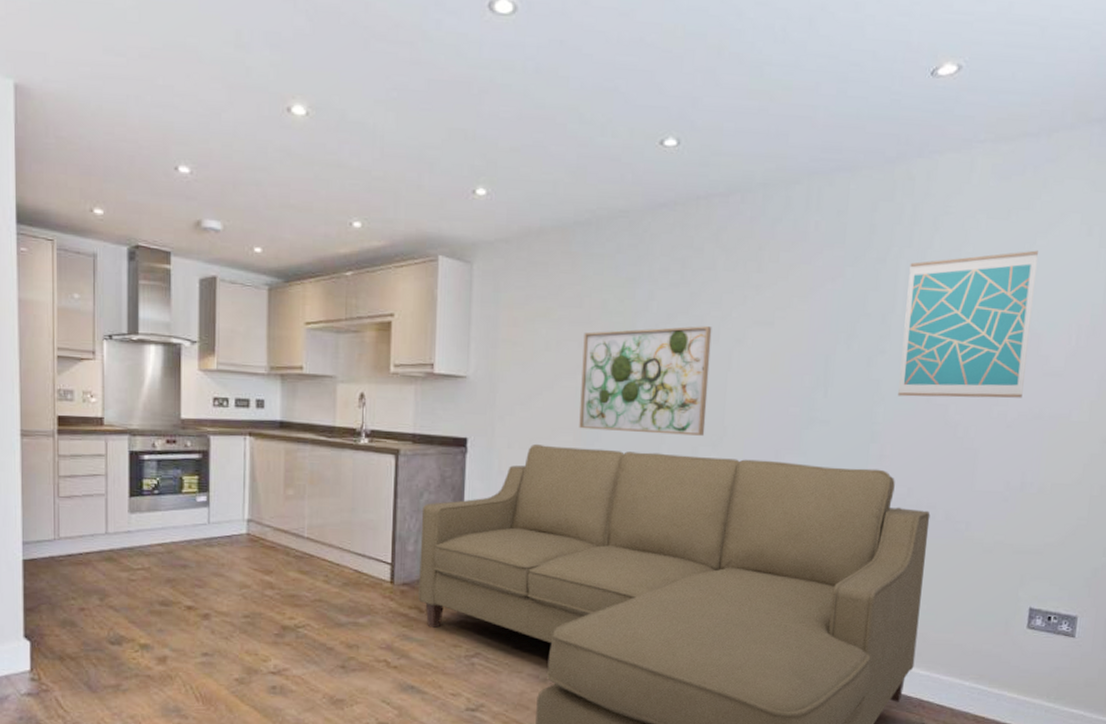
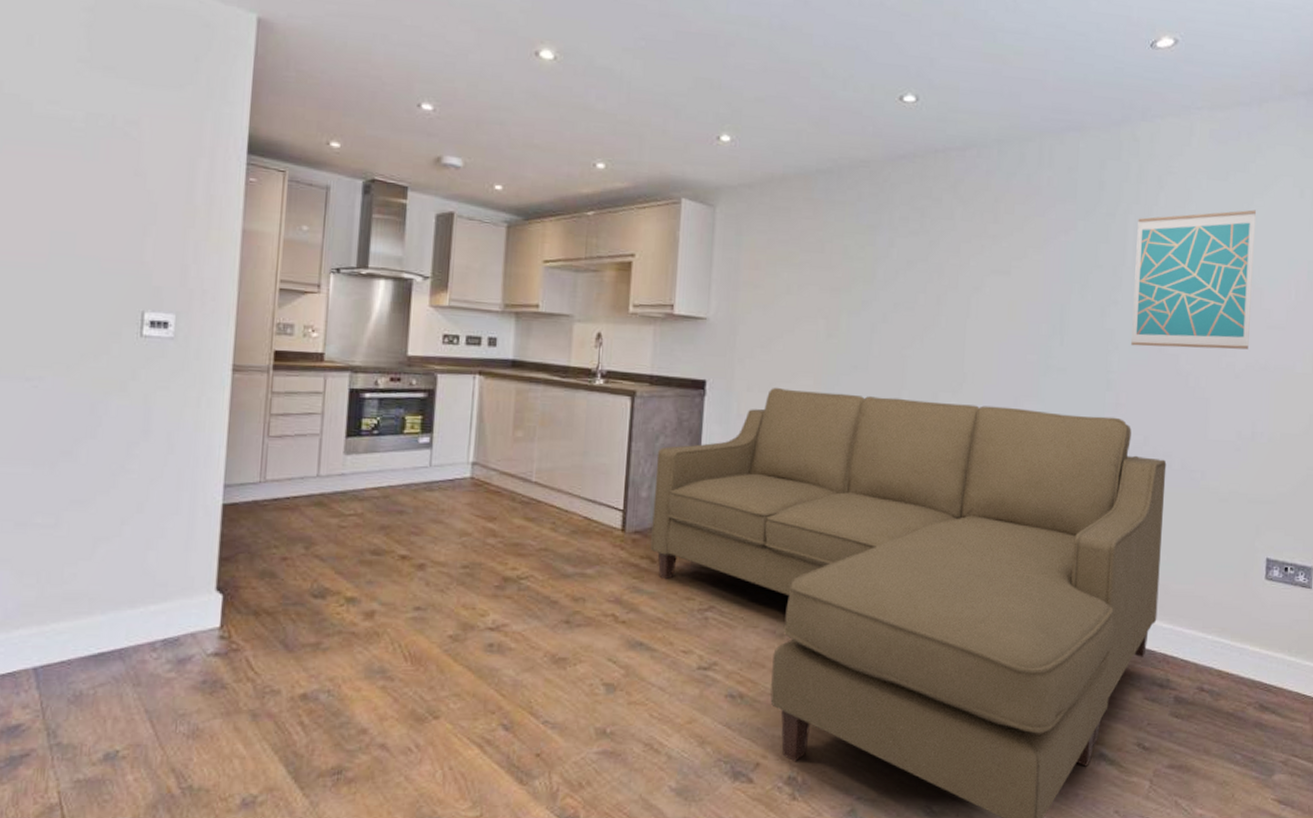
wall art: present [579,326,712,436] -> none [819,273,951,382]

